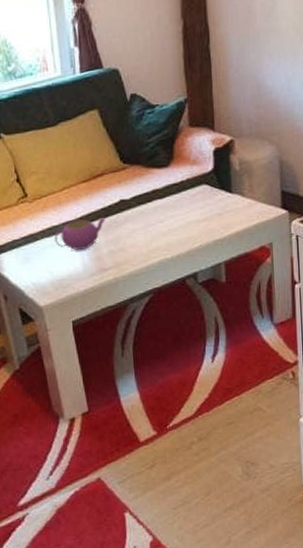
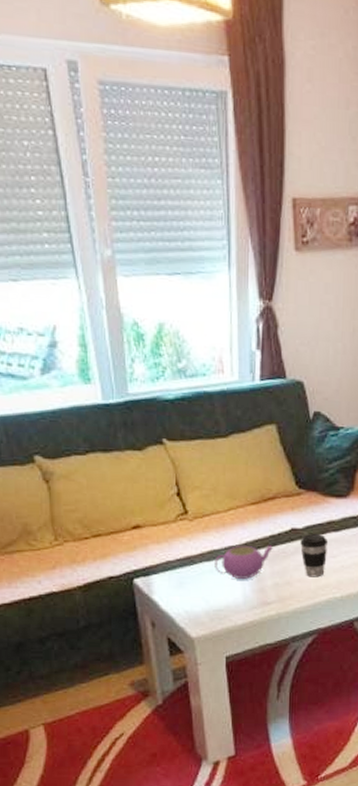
coffee cup: none [129,202,155,243] -> present [300,534,329,578]

